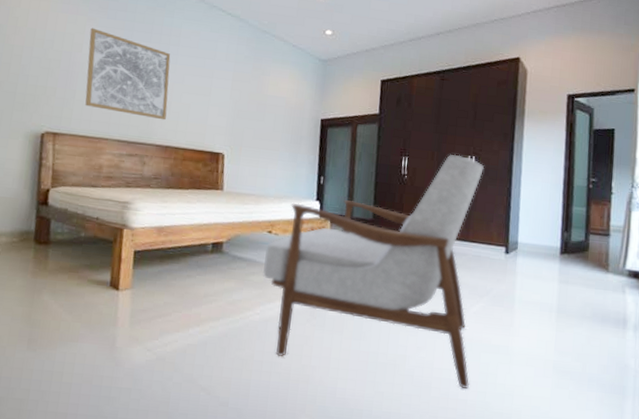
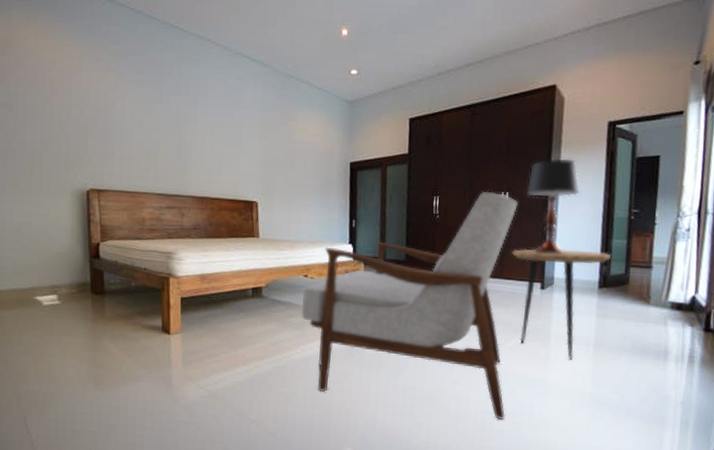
wall art: present [85,27,171,120] -> none [121,84,201,172]
side table: none [477,212,571,326] -> present [511,248,611,360]
table lamp: none [491,125,543,219] -> present [526,157,581,254]

